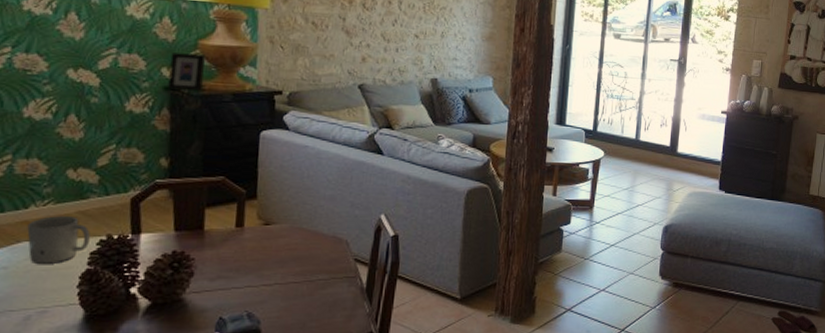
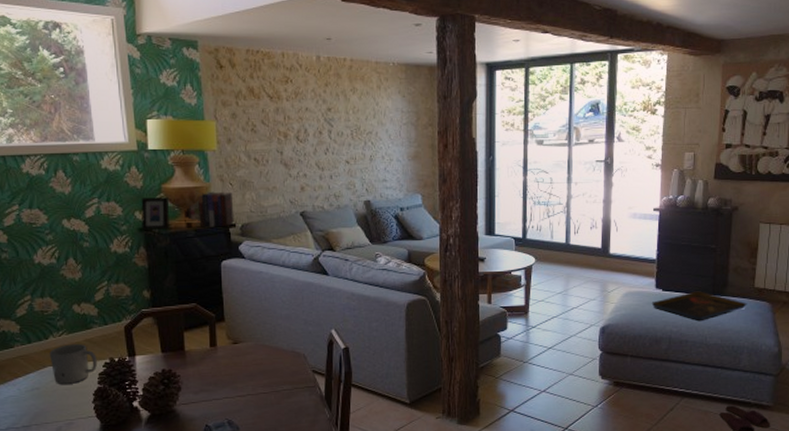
books: none [221,53,283,94] -> present [184,191,234,228]
decorative tray: none [714,195,802,225] -> present [651,291,747,322]

